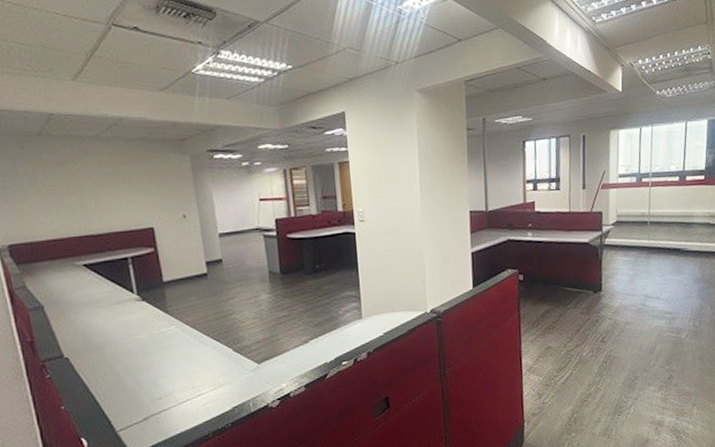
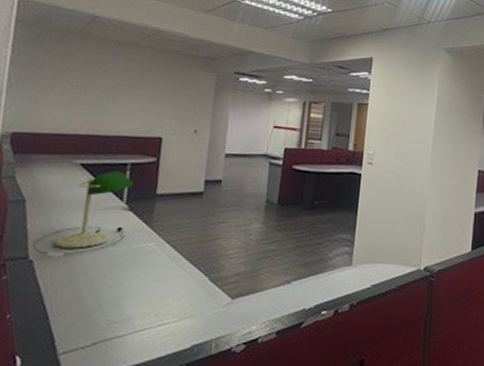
desk lamp: none [64,266,145,352] -> present [33,171,135,255]

